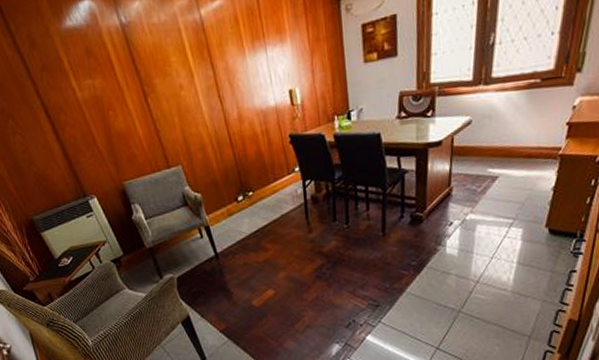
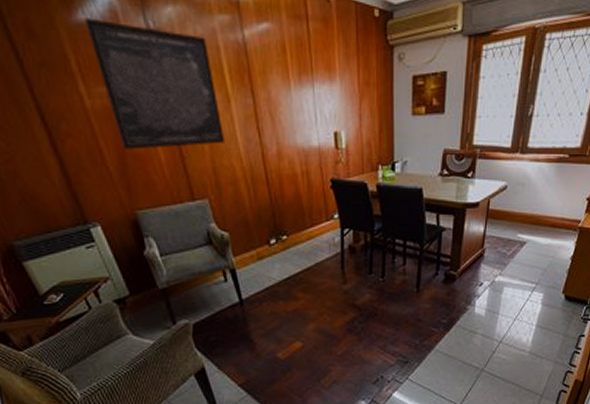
wall art: none [72,22,192,131] -> present [85,18,226,150]

